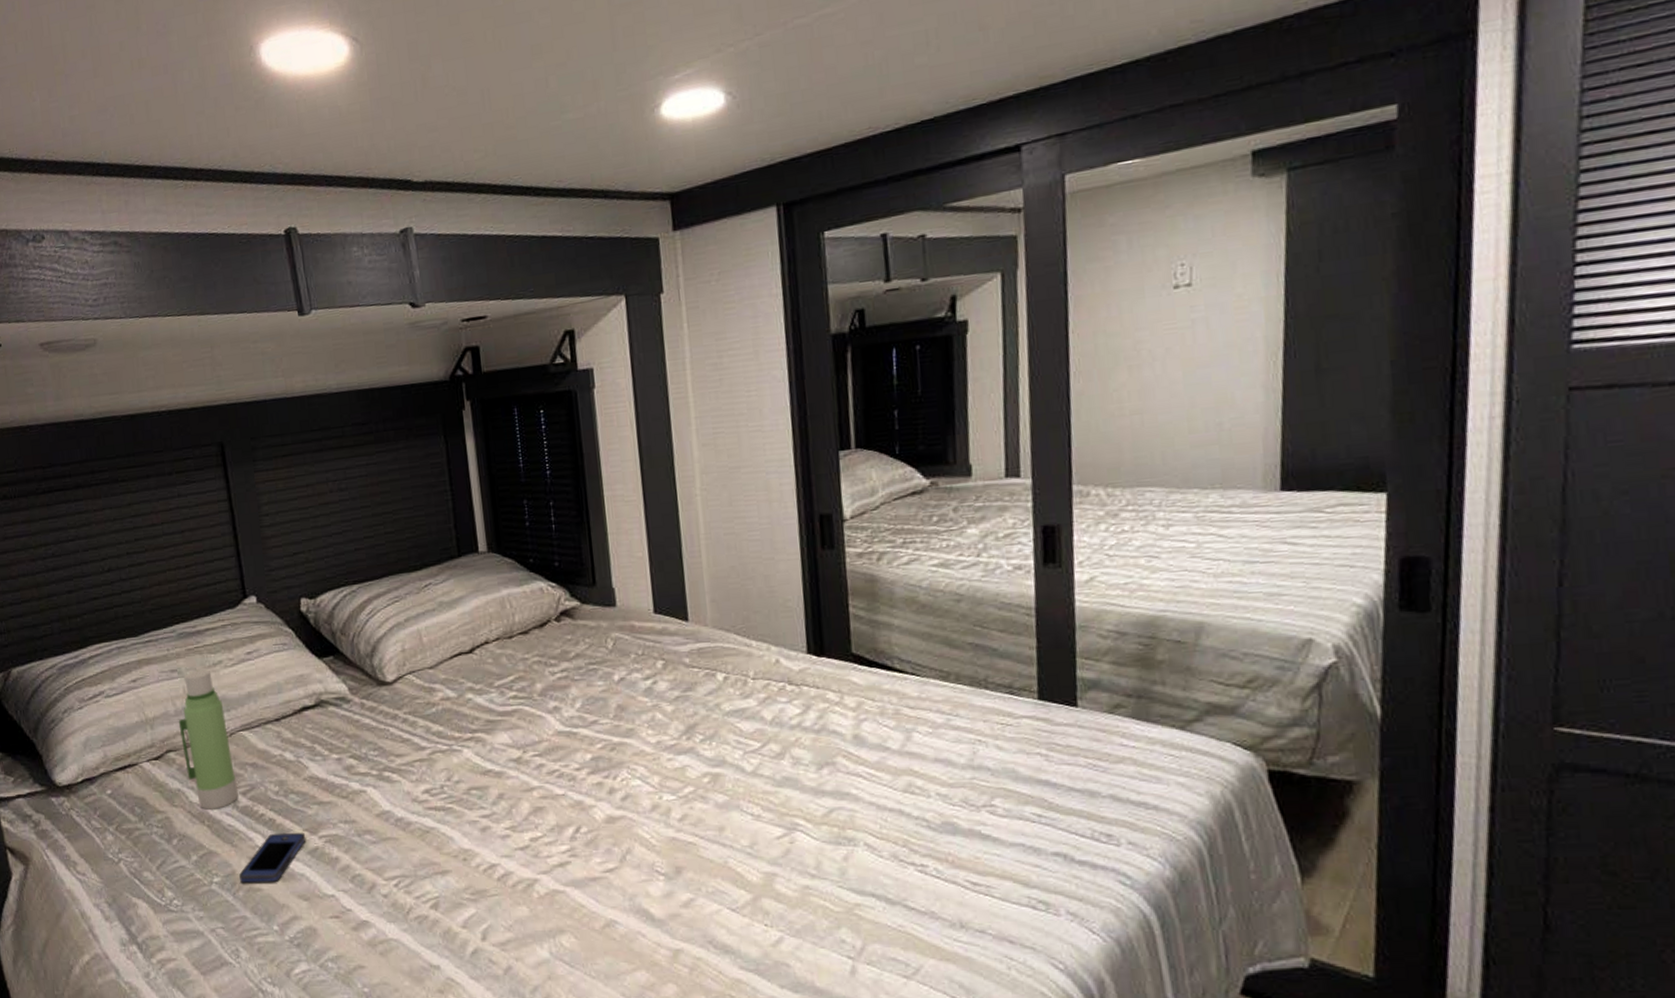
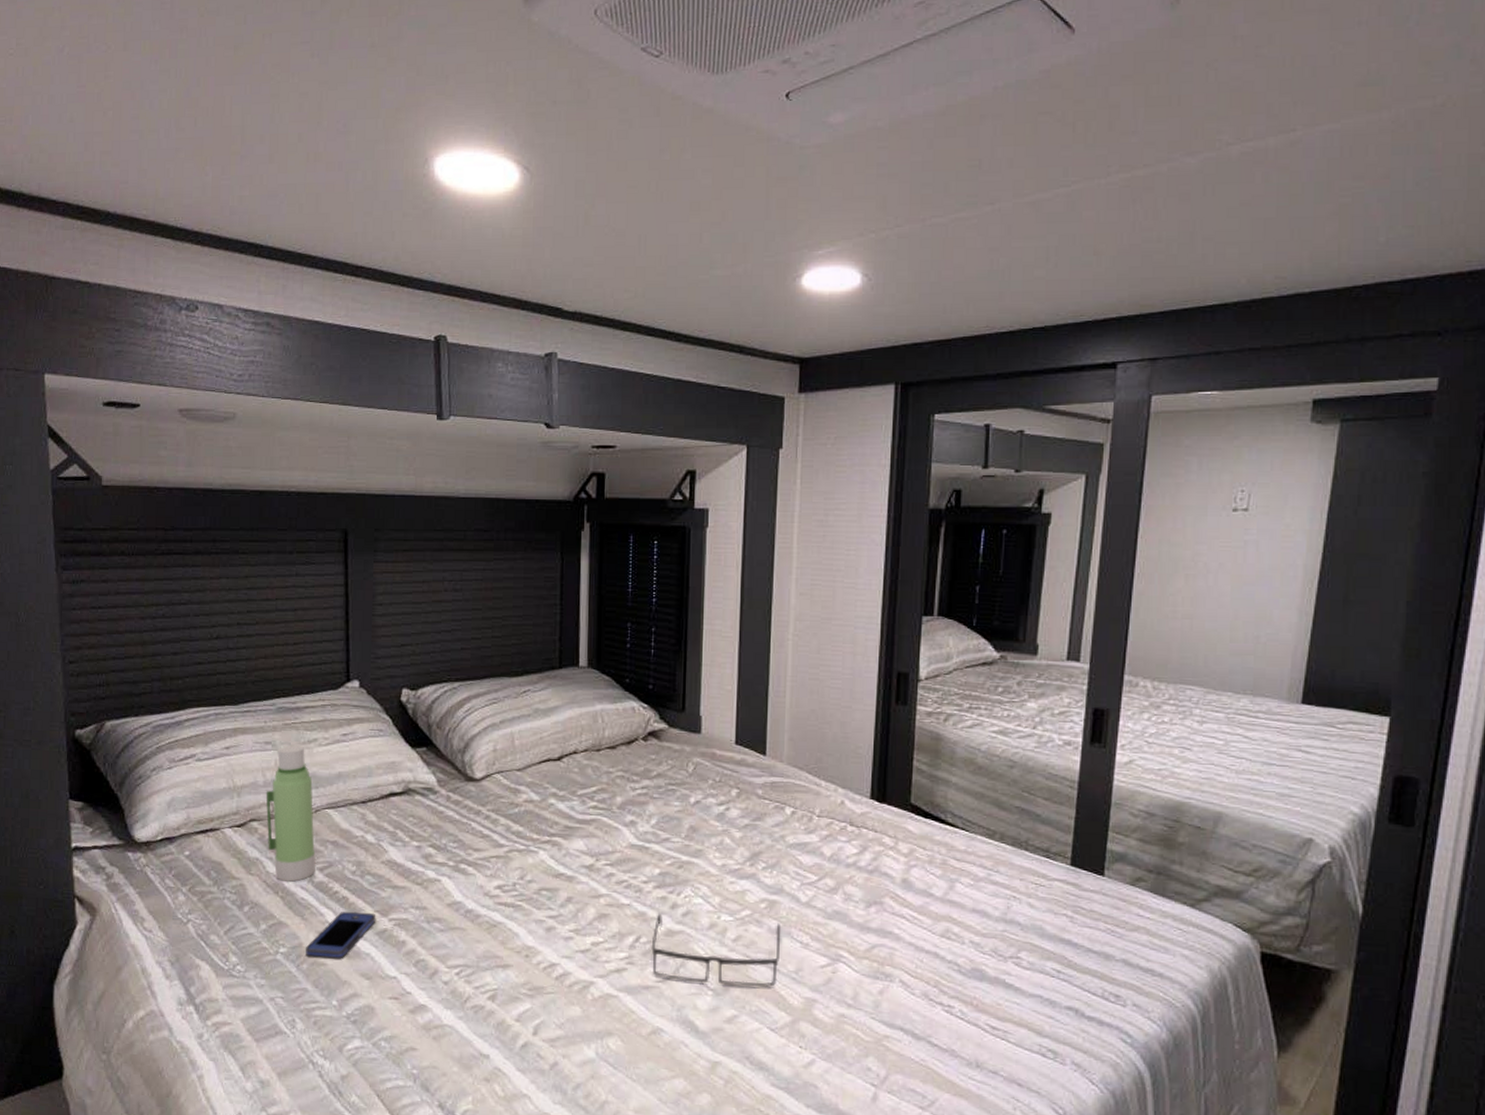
glasses: none [592,797,732,869] -> present [651,913,781,988]

